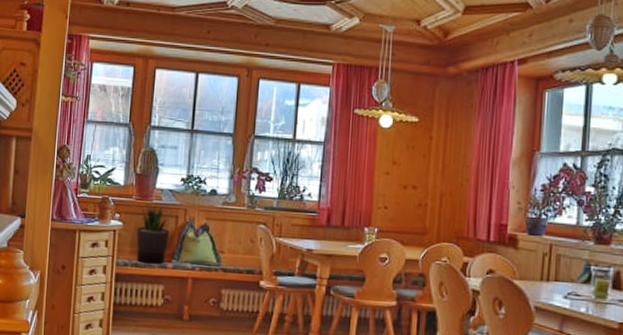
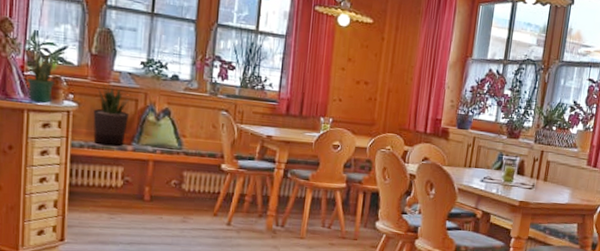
planter: none [79,176,104,223] -> present [27,53,55,103]

